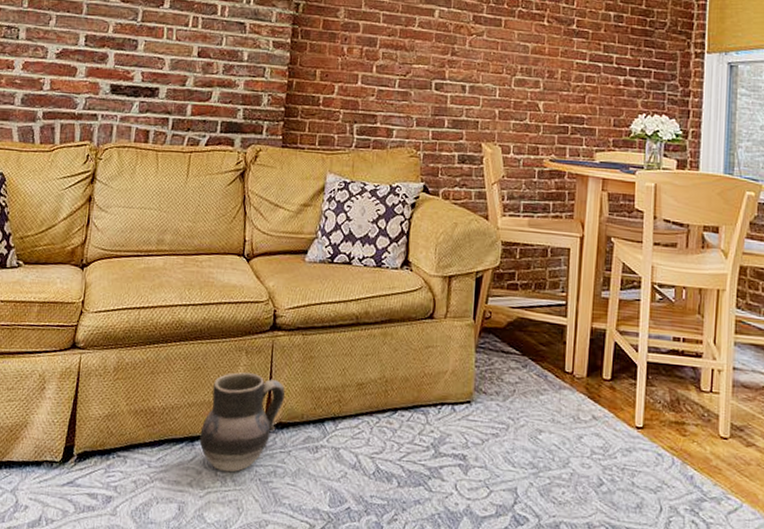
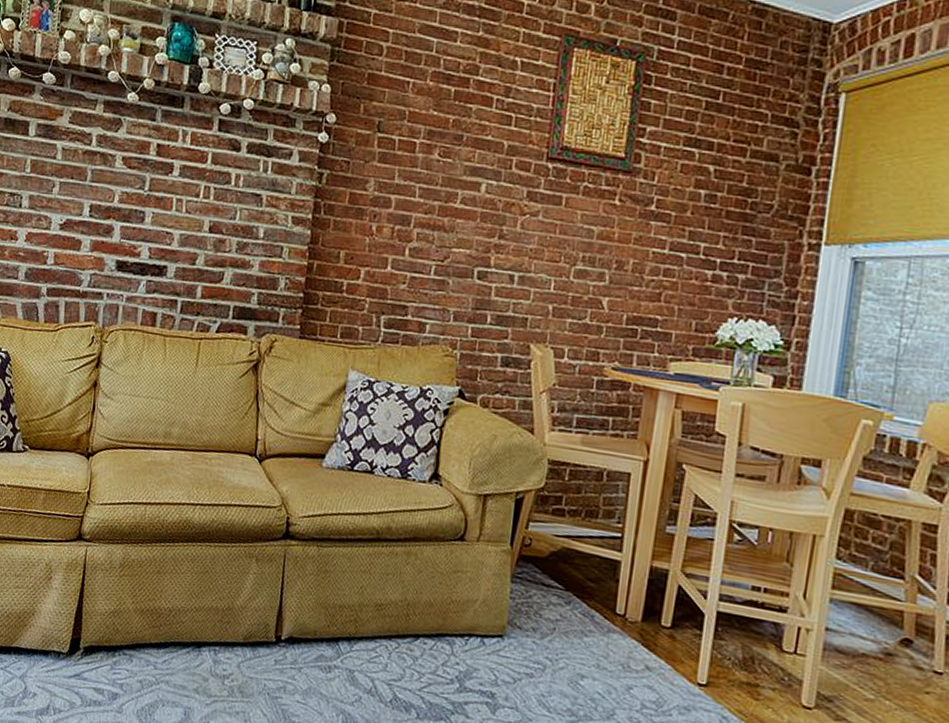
ceramic jug: present [199,372,286,473] -> none [206,579,298,683]

